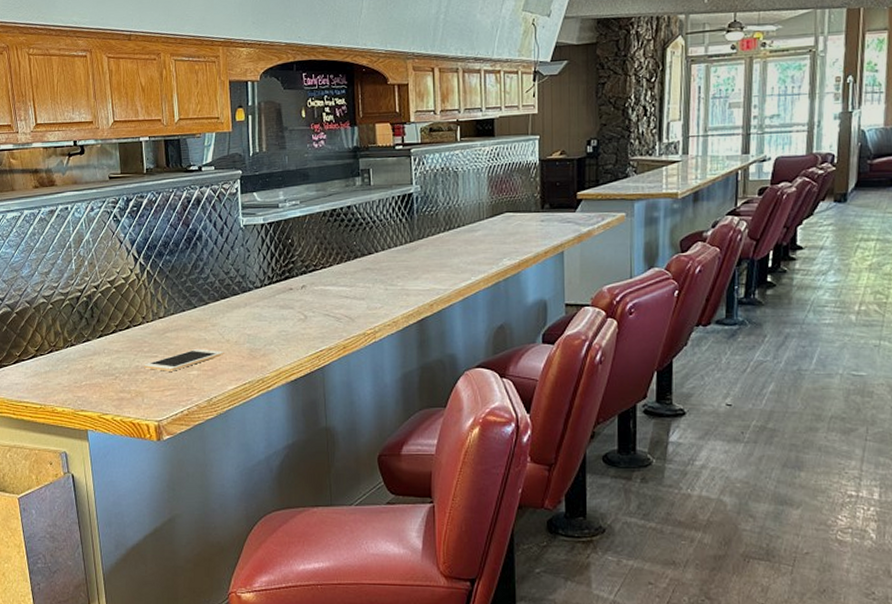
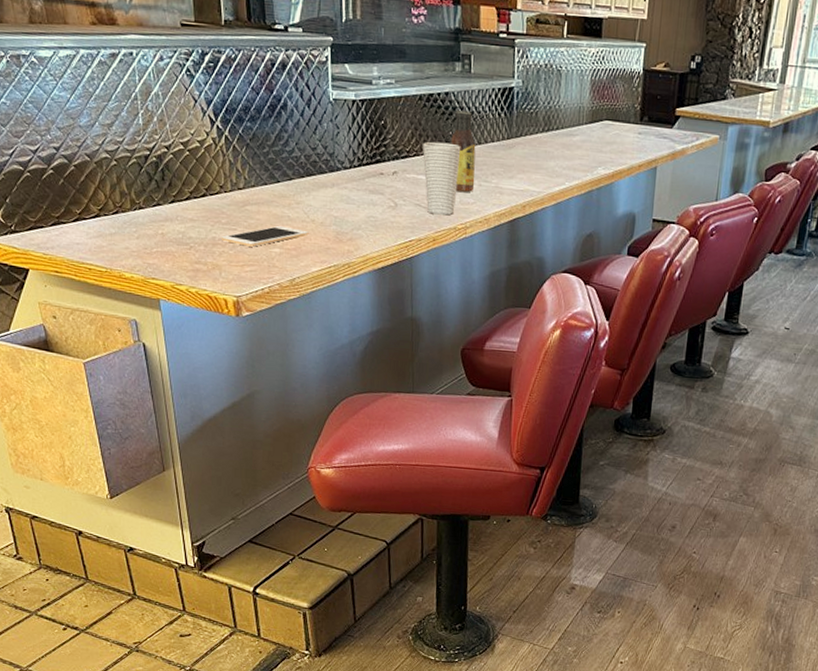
cup: none [328,252,366,323] -> present [422,141,461,216]
sauce bottle: none [355,221,381,299] -> present [451,110,476,193]

